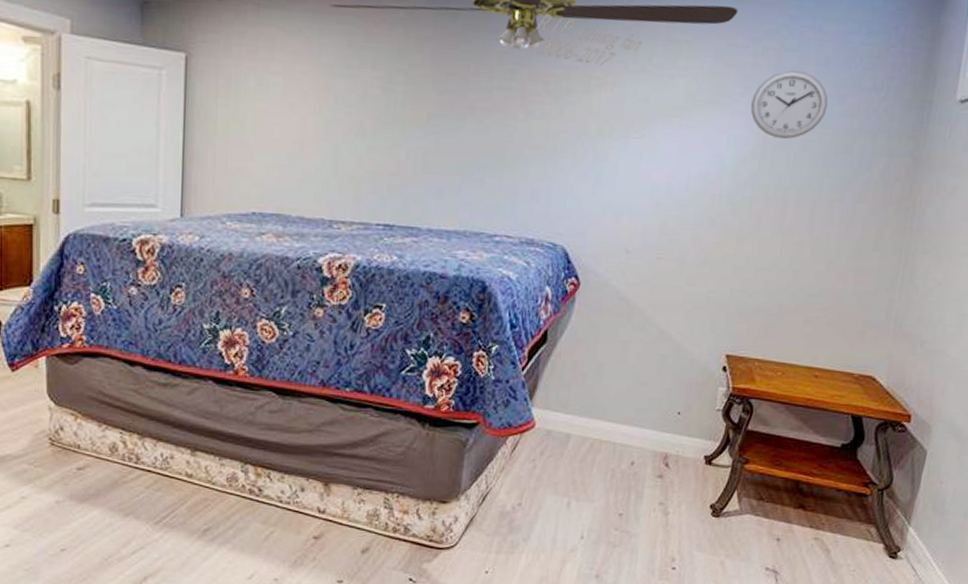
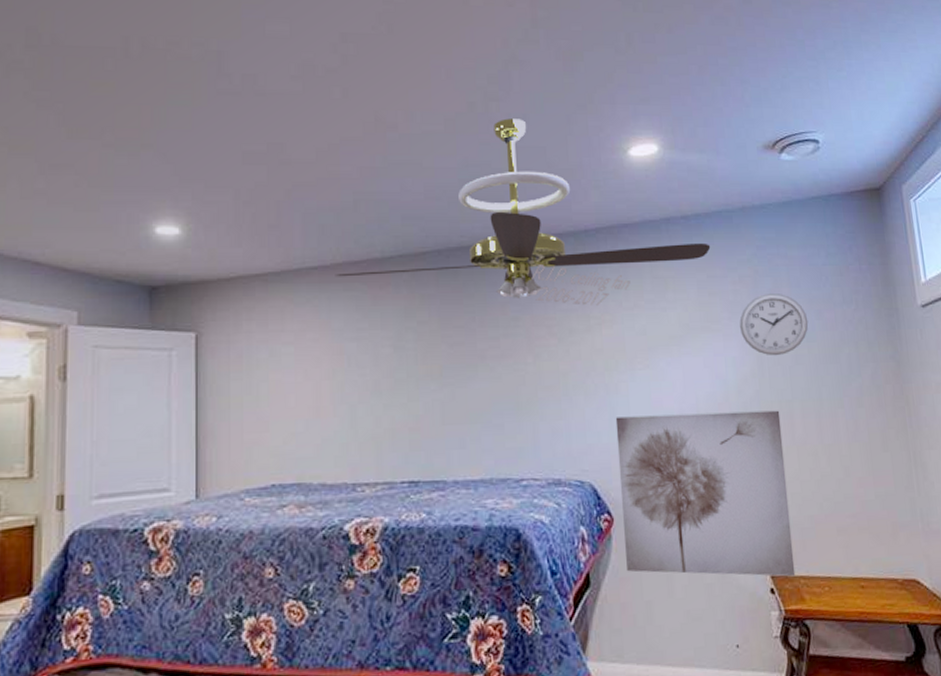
wall art: none [585,184,773,358] -> present [615,410,796,577]

